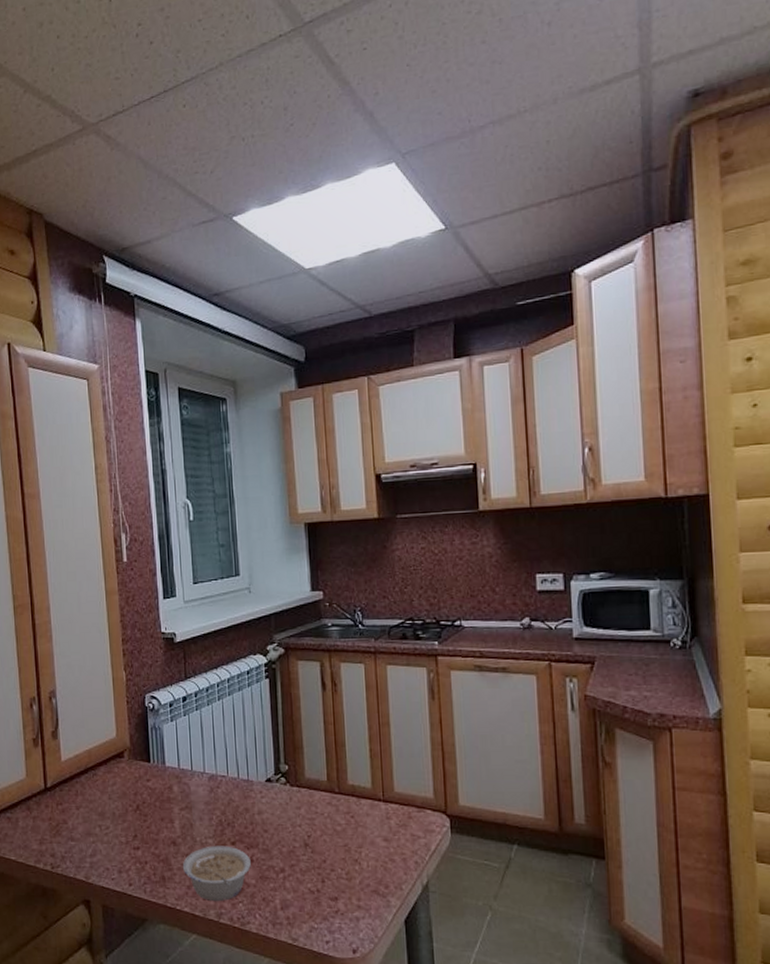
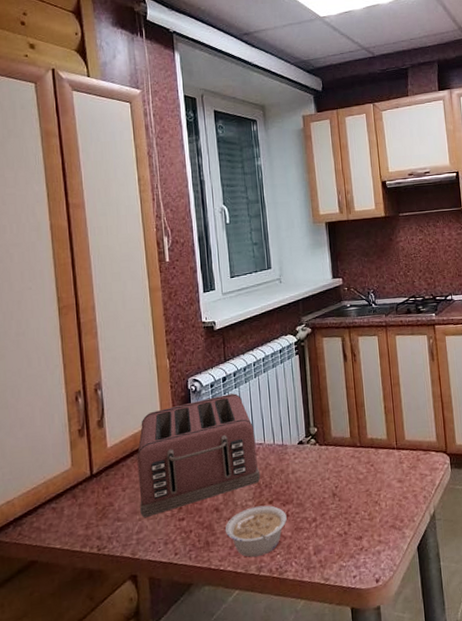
toaster: none [91,716,223,842] -> present [137,393,261,518]

